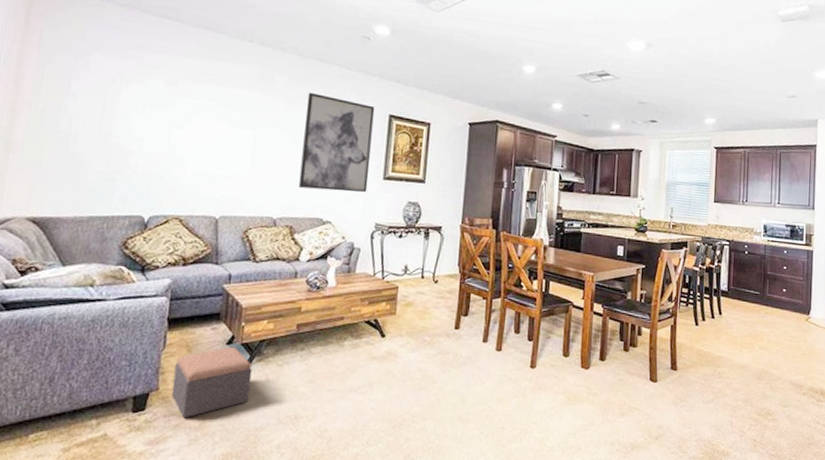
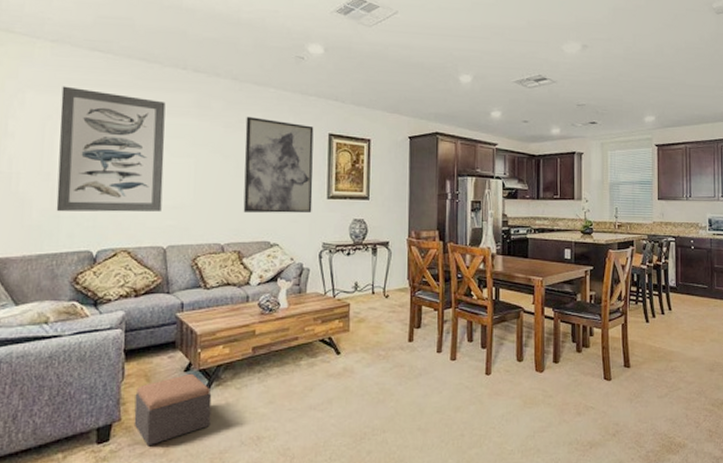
wall art: none [111,50,229,181] -> present [56,86,166,212]

